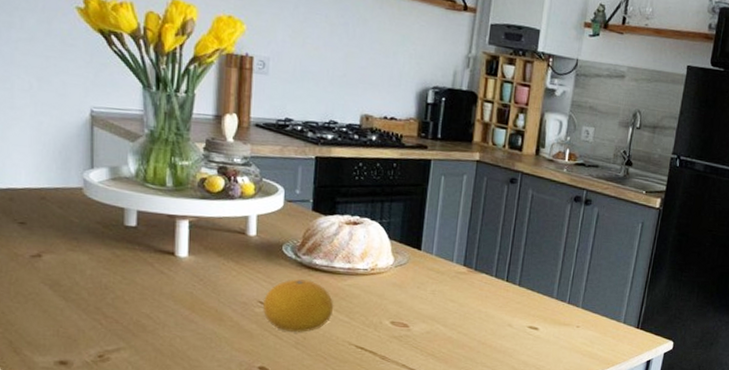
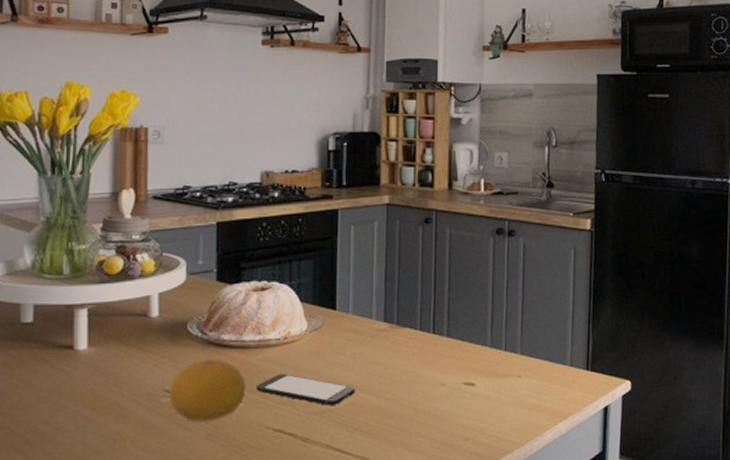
smartphone: none [342,299,433,332] -> present [255,373,356,405]

